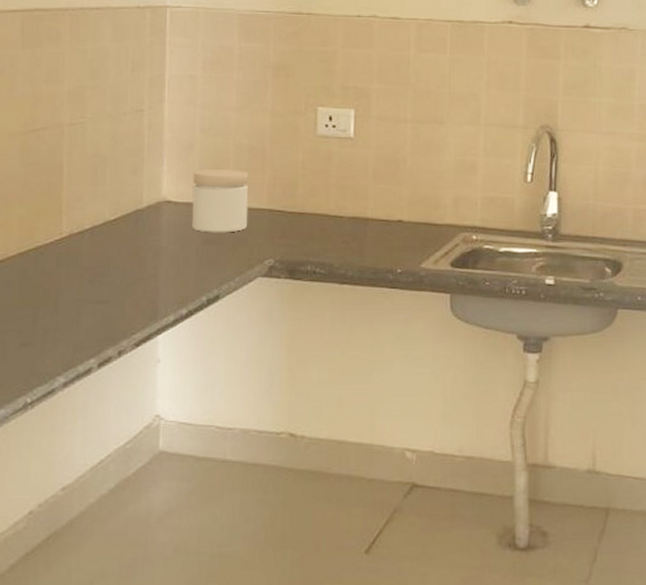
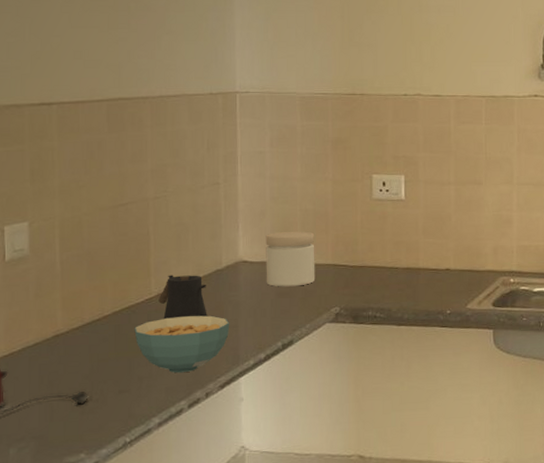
cereal bowl: none [41,262,149,327] -> present [134,315,230,373]
kettle: none [69,213,124,264] -> present [158,275,207,320]

